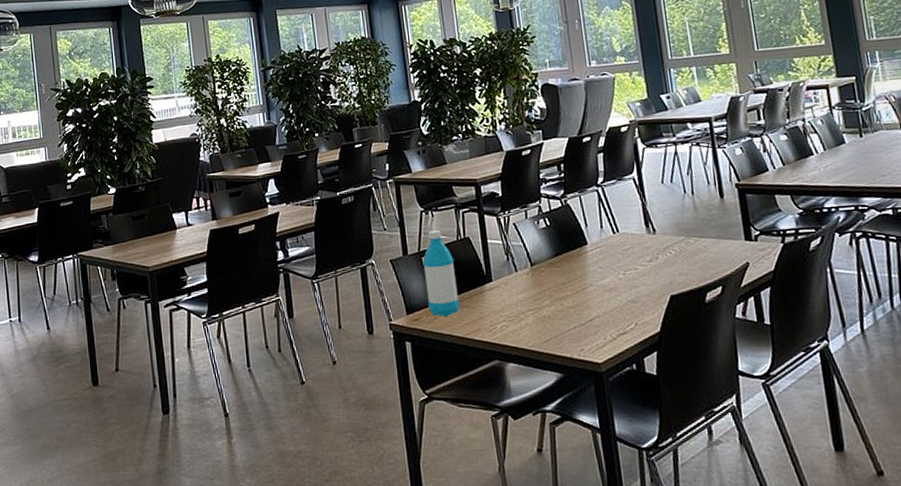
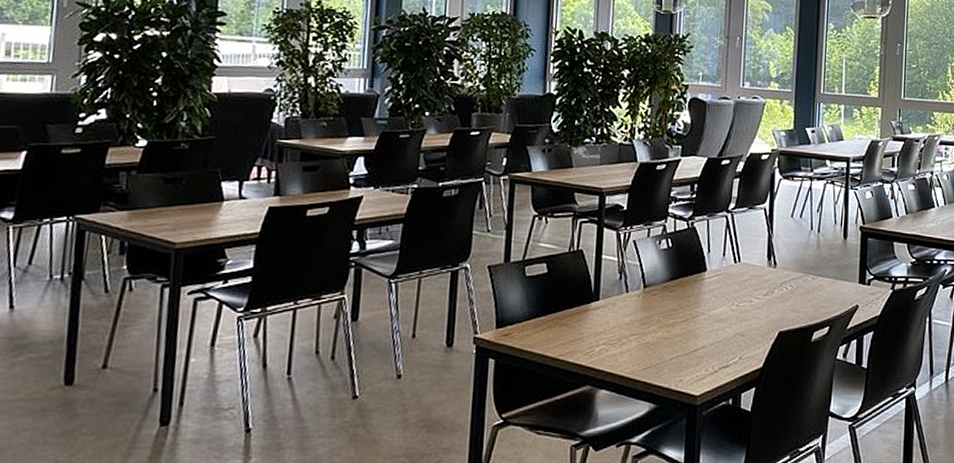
water bottle: present [423,230,460,317] -> none [522,238,562,335]

